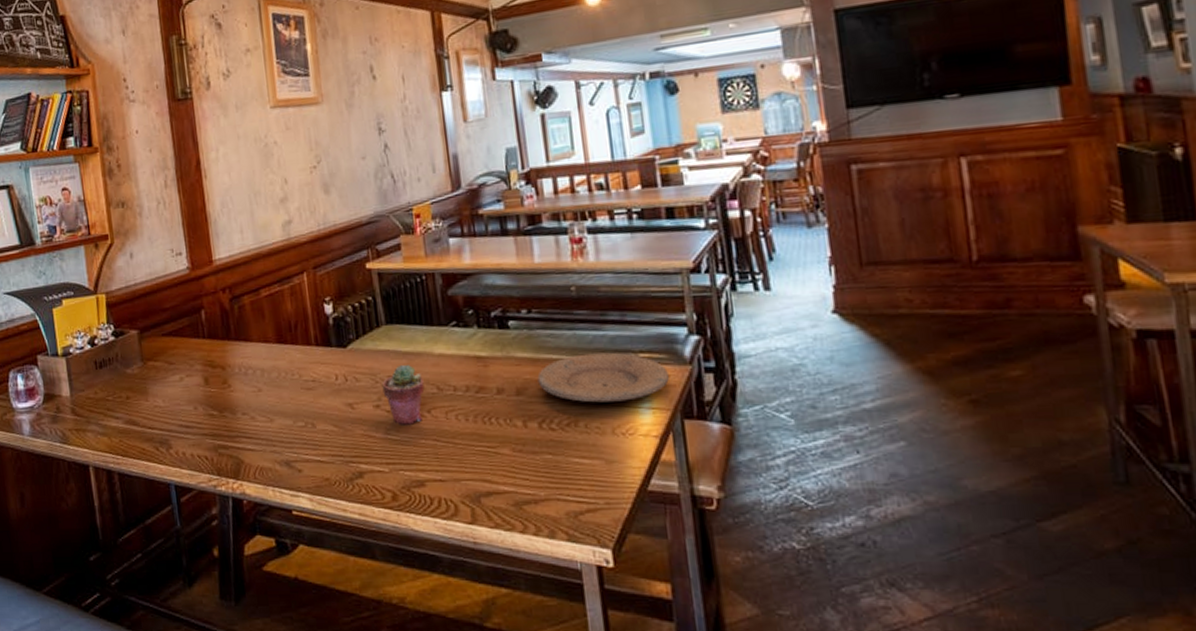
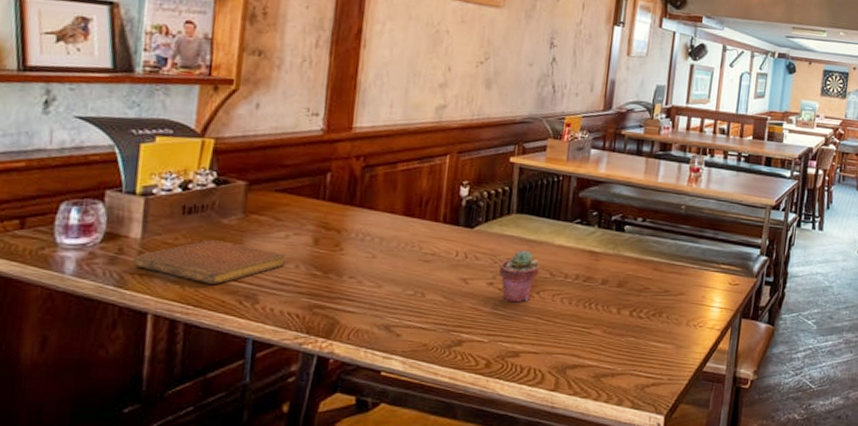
notebook: none [68,390,186,434] -> present [132,240,287,285]
plate: present [537,352,669,403] -> none [637,260,739,301]

